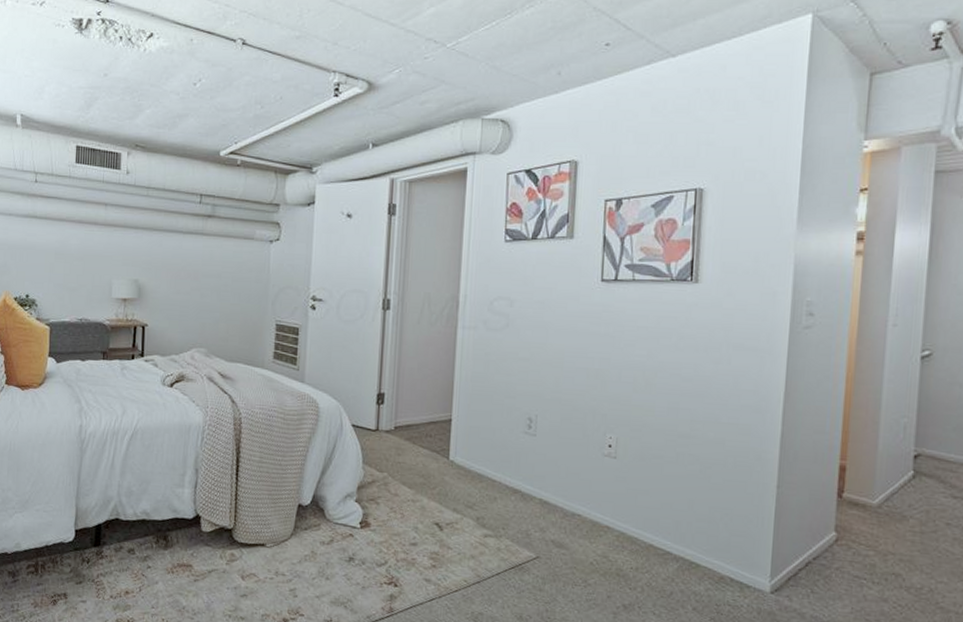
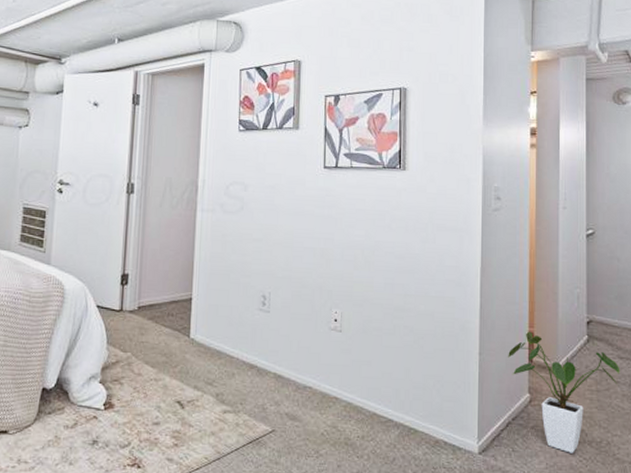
house plant: none [812,464,953,599] -> present [508,331,620,453]

